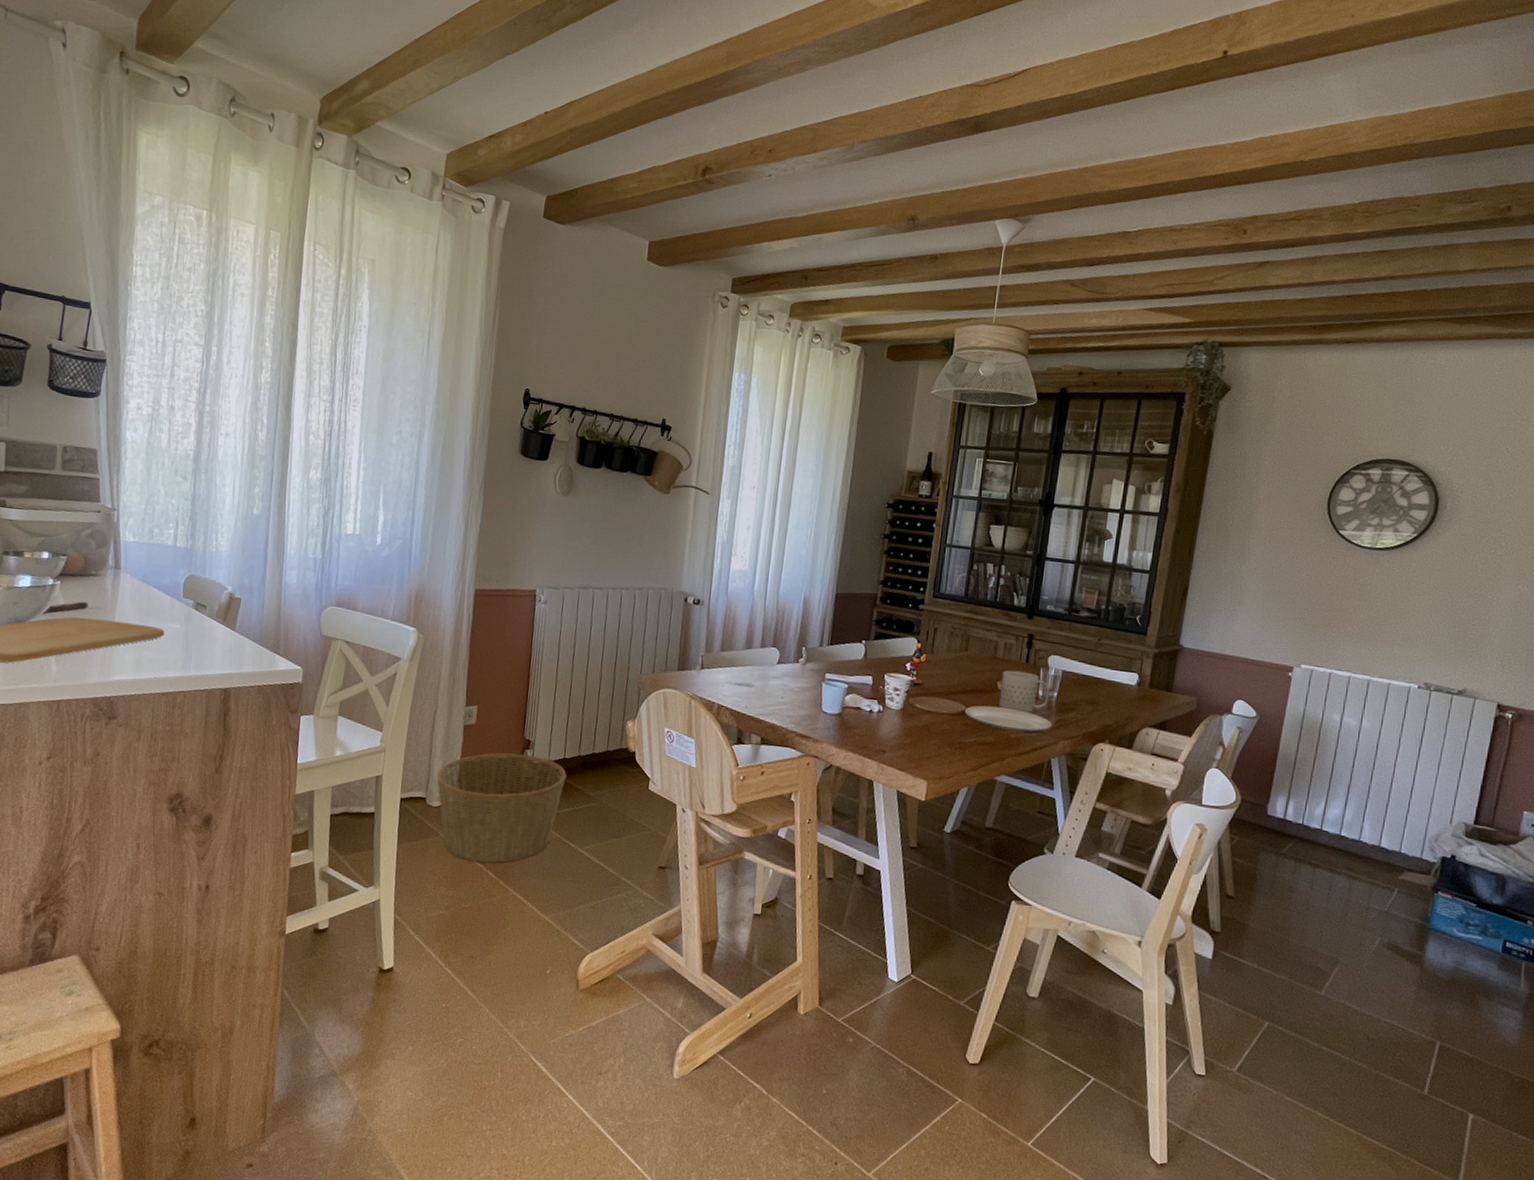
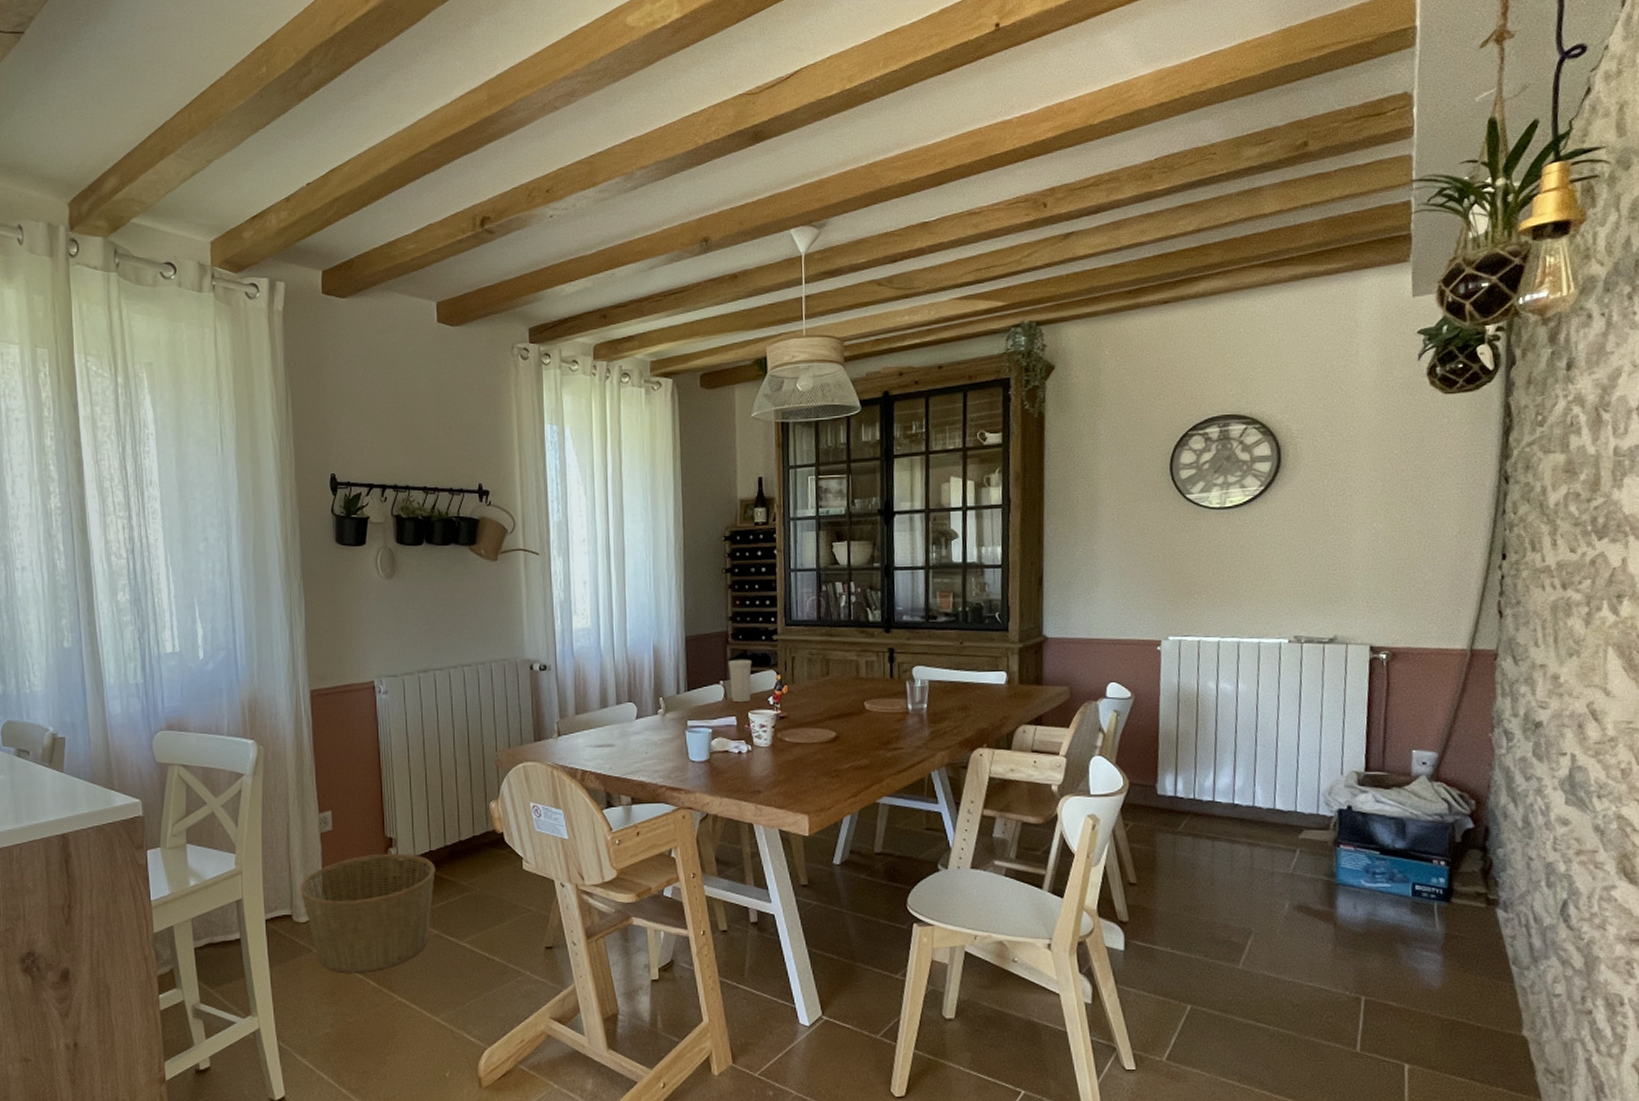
cup: none [871,622,896,664] -> present [728,660,752,702]
plate: present [964,705,1053,734] -> none [835,727,927,752]
mug: present [999,670,1050,714] -> none [868,687,919,730]

